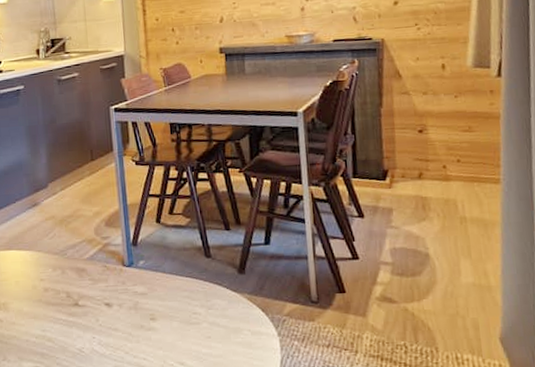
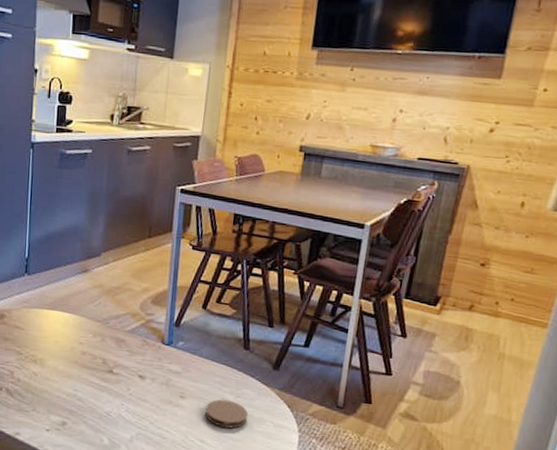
coaster: none [179,314,224,345] -> present [205,399,249,429]

